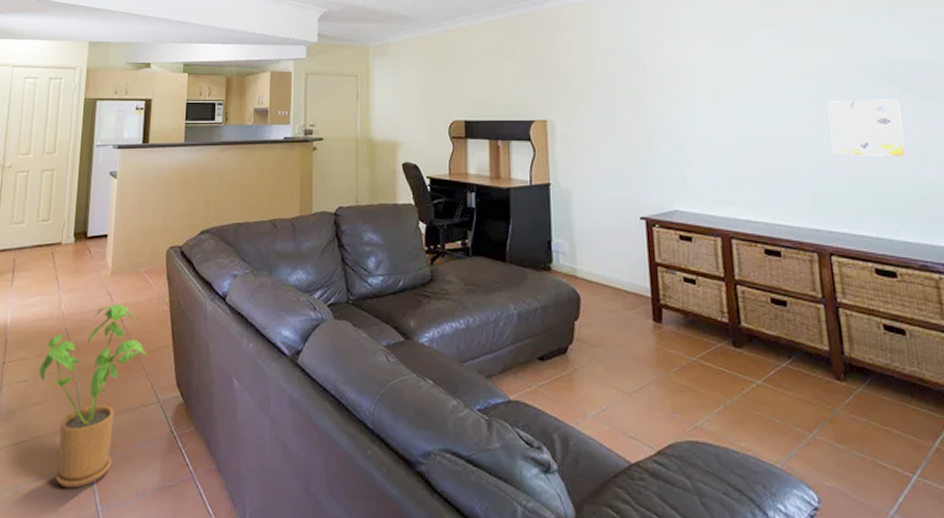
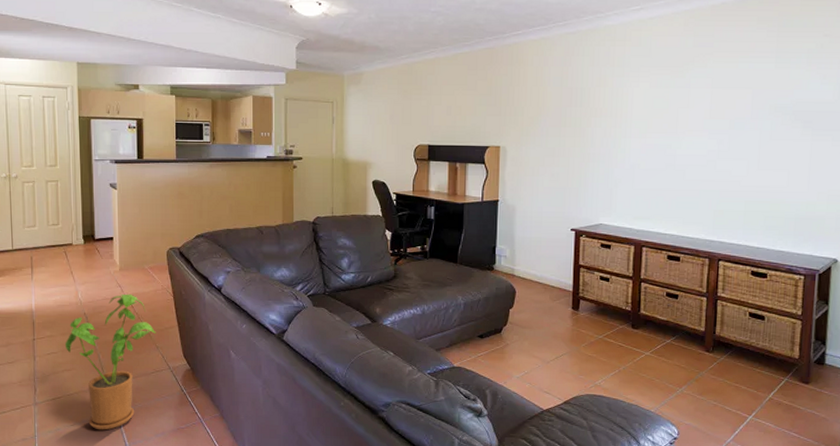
wall art: present [827,99,907,156] -> none [736,134,798,183]

